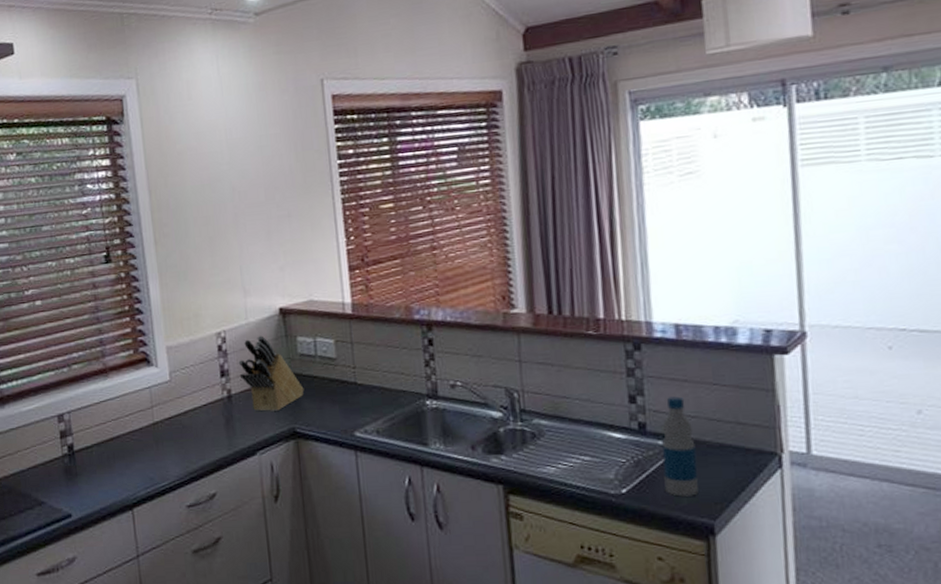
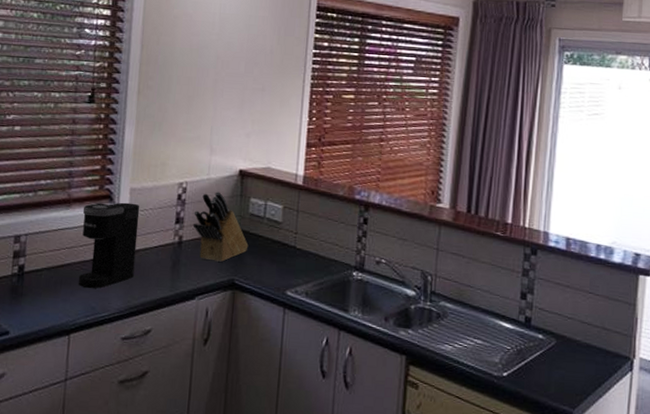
coffee maker: none [121,362,187,459] -> present [78,202,140,289]
bottle: present [662,396,699,497] -> none [538,298,568,386]

